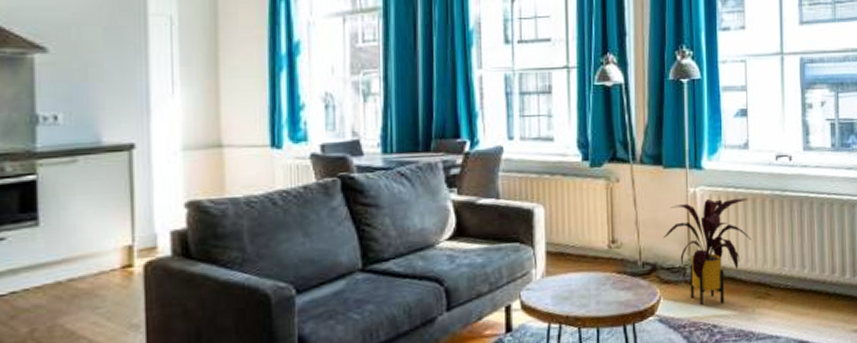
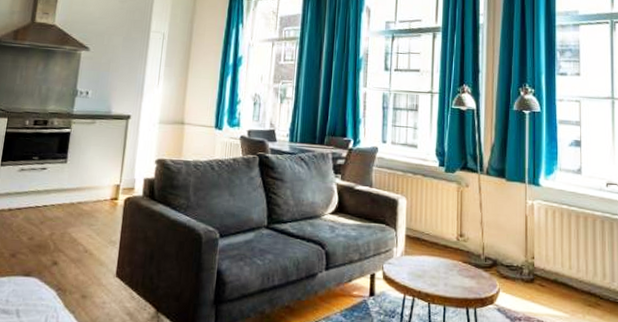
house plant: present [664,198,752,306] -> none [504,211,583,305]

